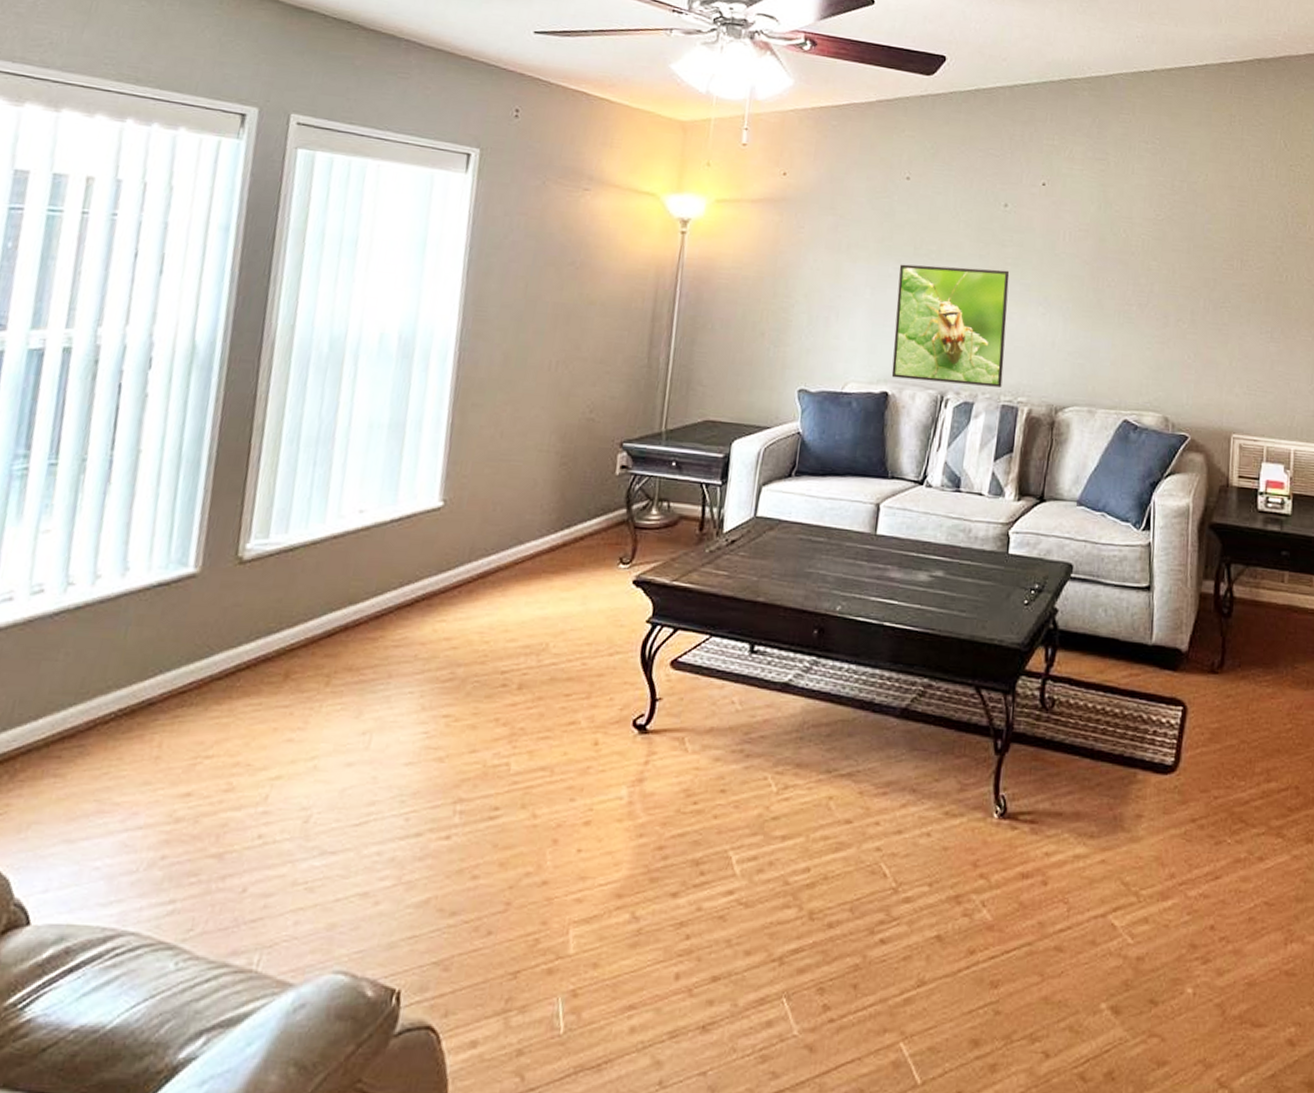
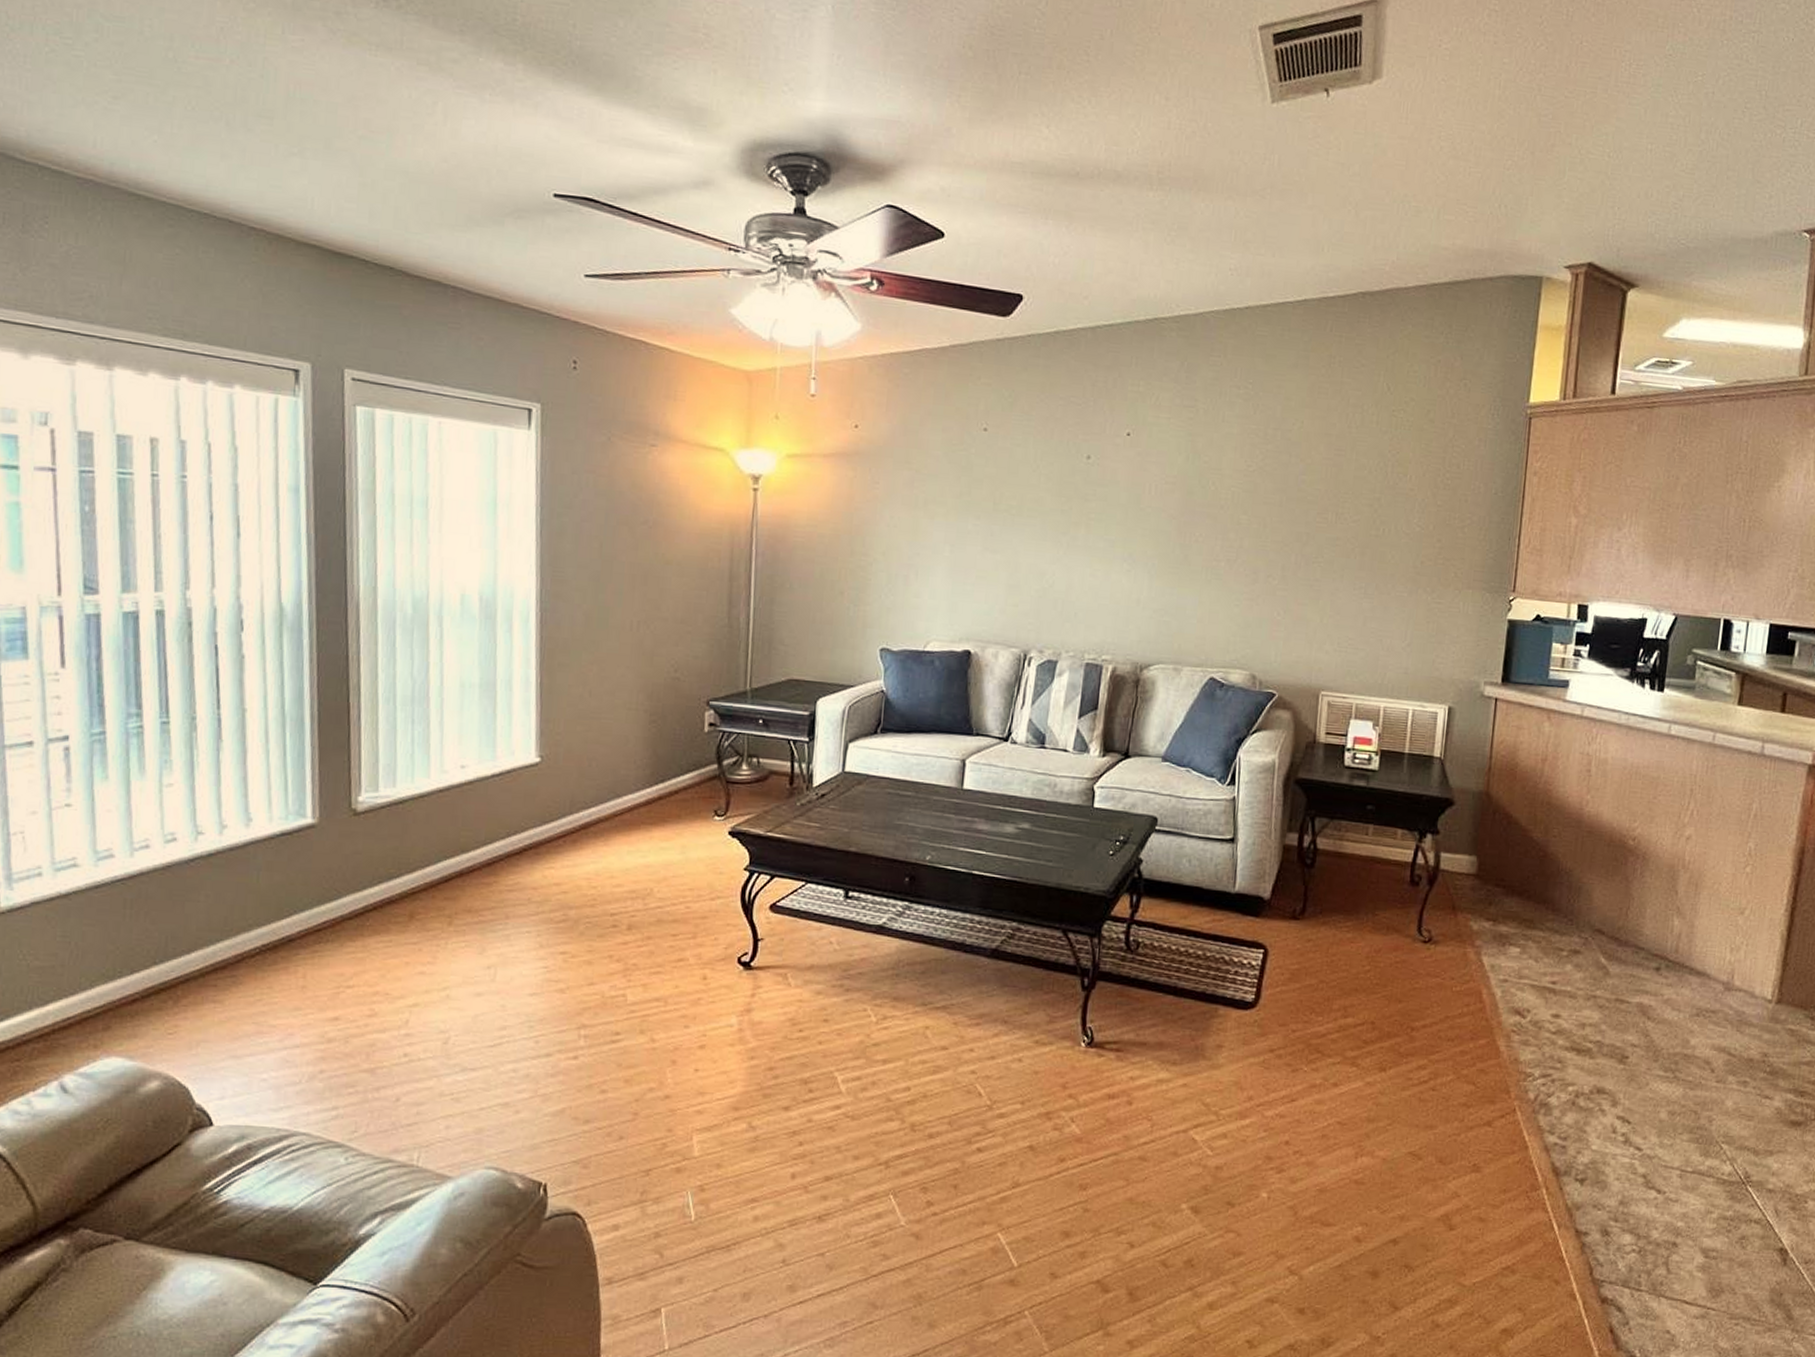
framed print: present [891,264,1010,388] -> none [973,520,1093,646]

